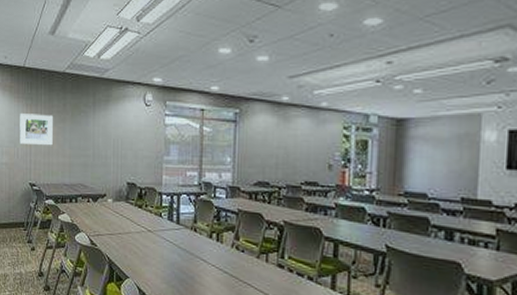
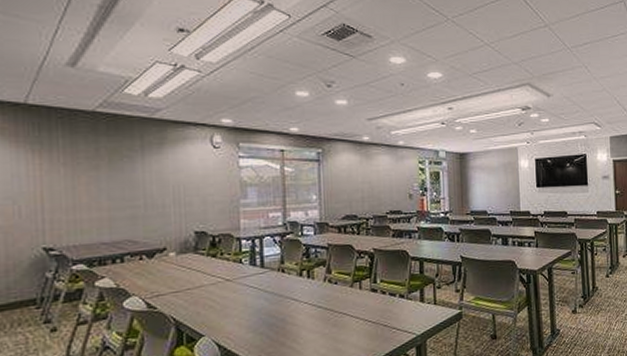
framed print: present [20,114,54,146] -> none [21,161,81,200]

